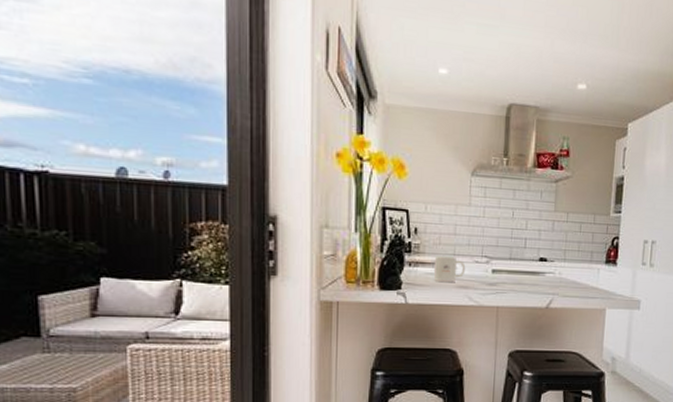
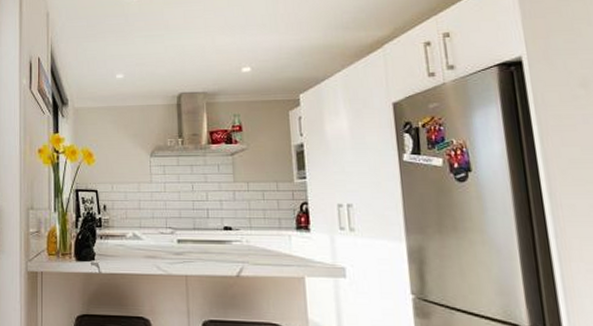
mug: present [433,256,466,282] -> none [122,229,152,252]

